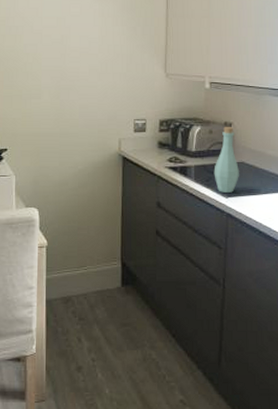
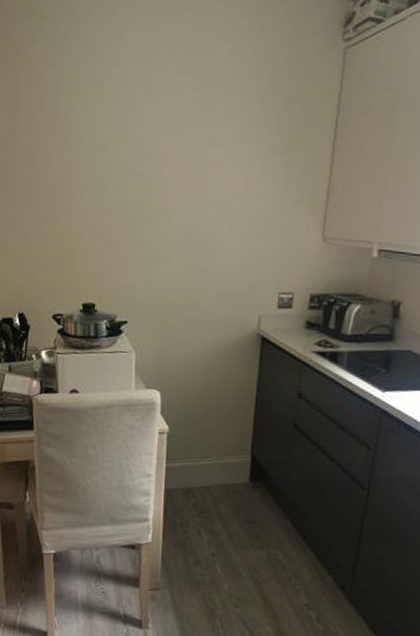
bottle: present [214,126,239,193] -> none [371,305,403,386]

